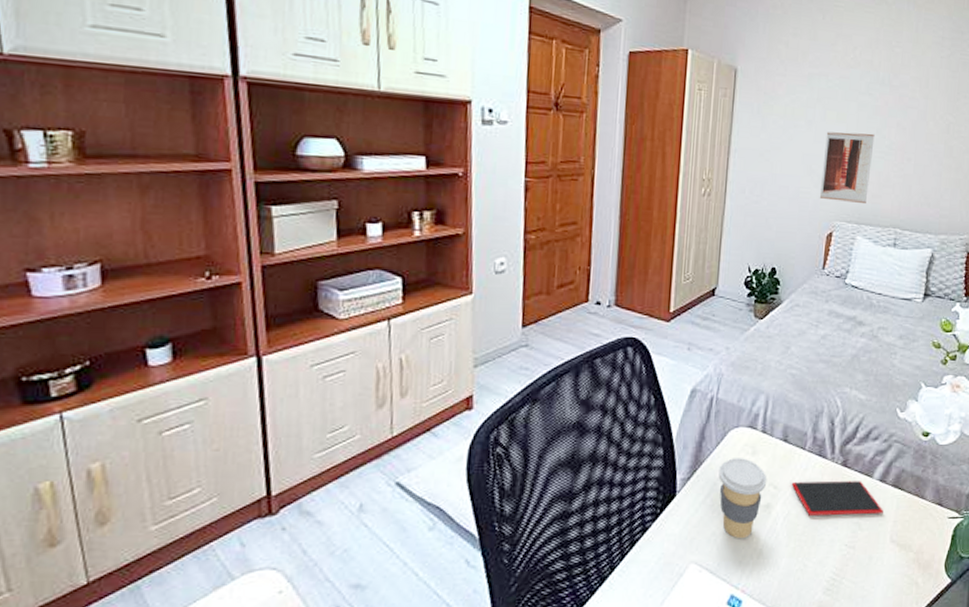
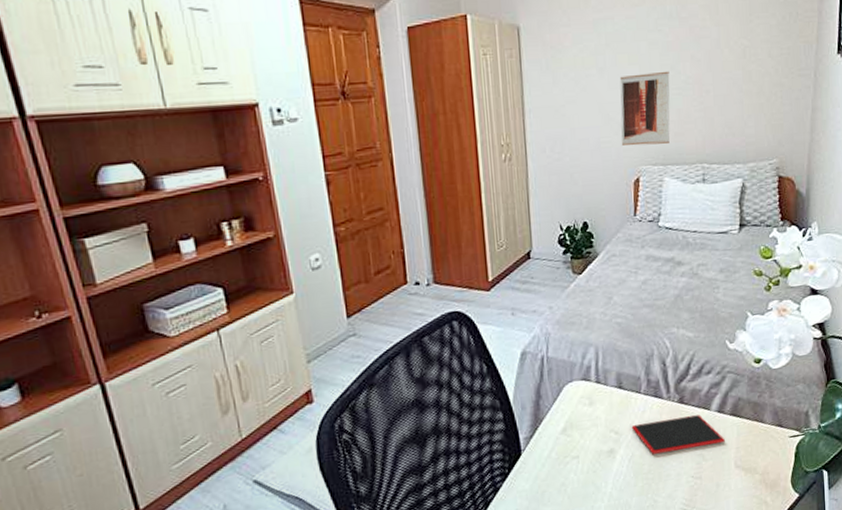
coffee cup: present [718,458,767,539] -> none [559,409,608,486]

